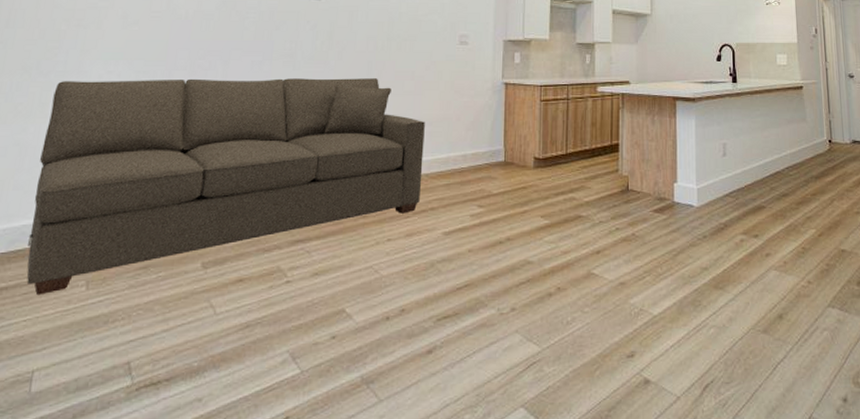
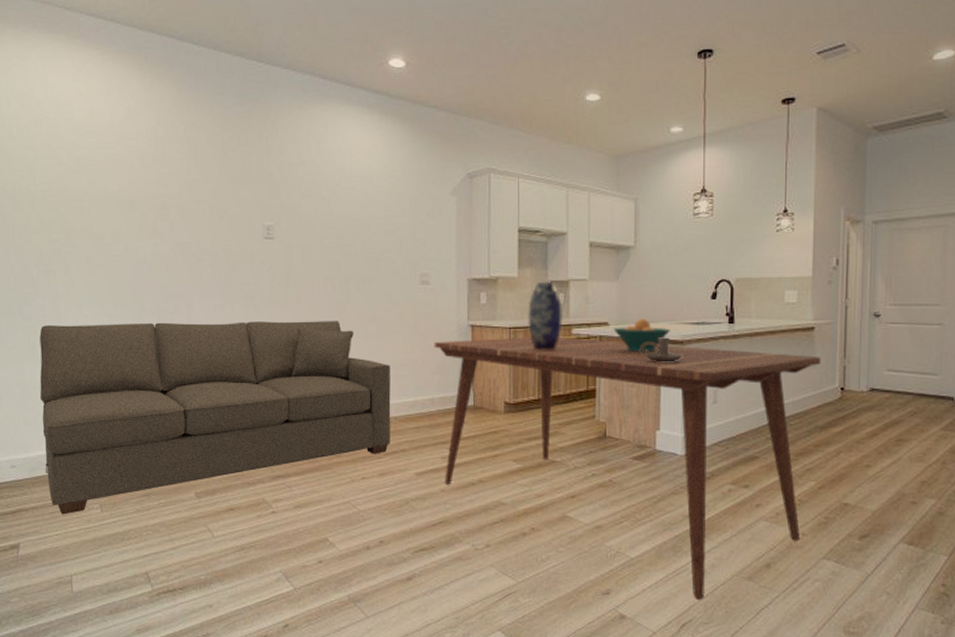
dining table: none [469,94,811,359] -> present [434,337,822,601]
vase: none [557,43,589,108] -> present [528,281,562,351]
fruit bowl: none [634,78,684,108] -> present [613,319,671,352]
candle holder: none [658,95,694,118] -> present [640,337,682,363]

